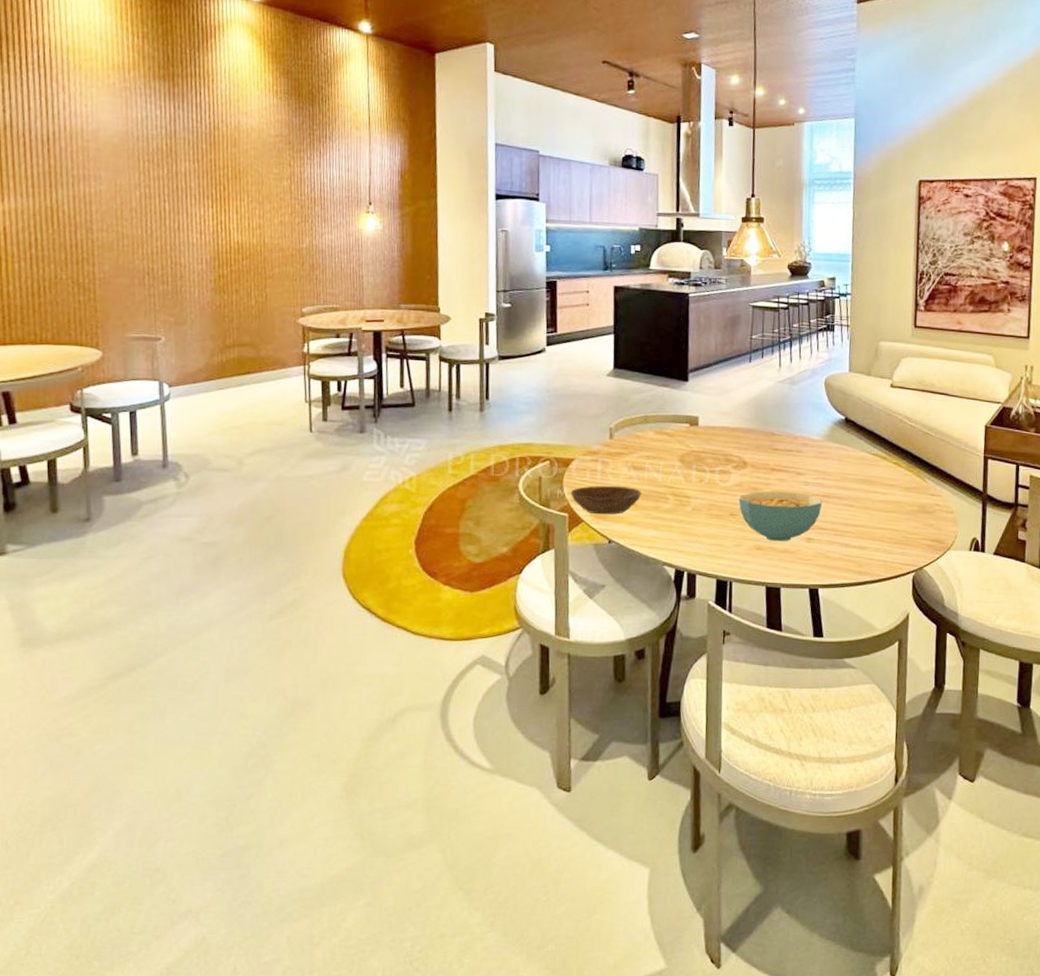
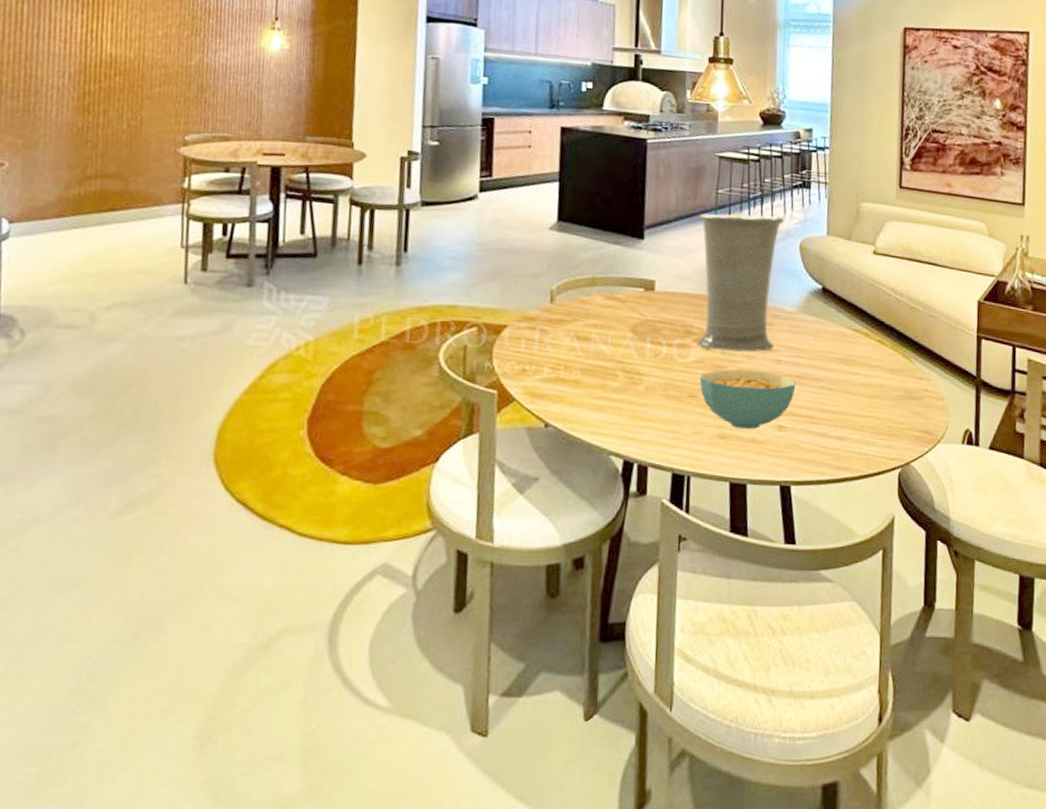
bowl: present [570,485,642,515] -> none [500,358,587,394]
vase: none [736,356,811,477] -> present [697,213,784,353]

